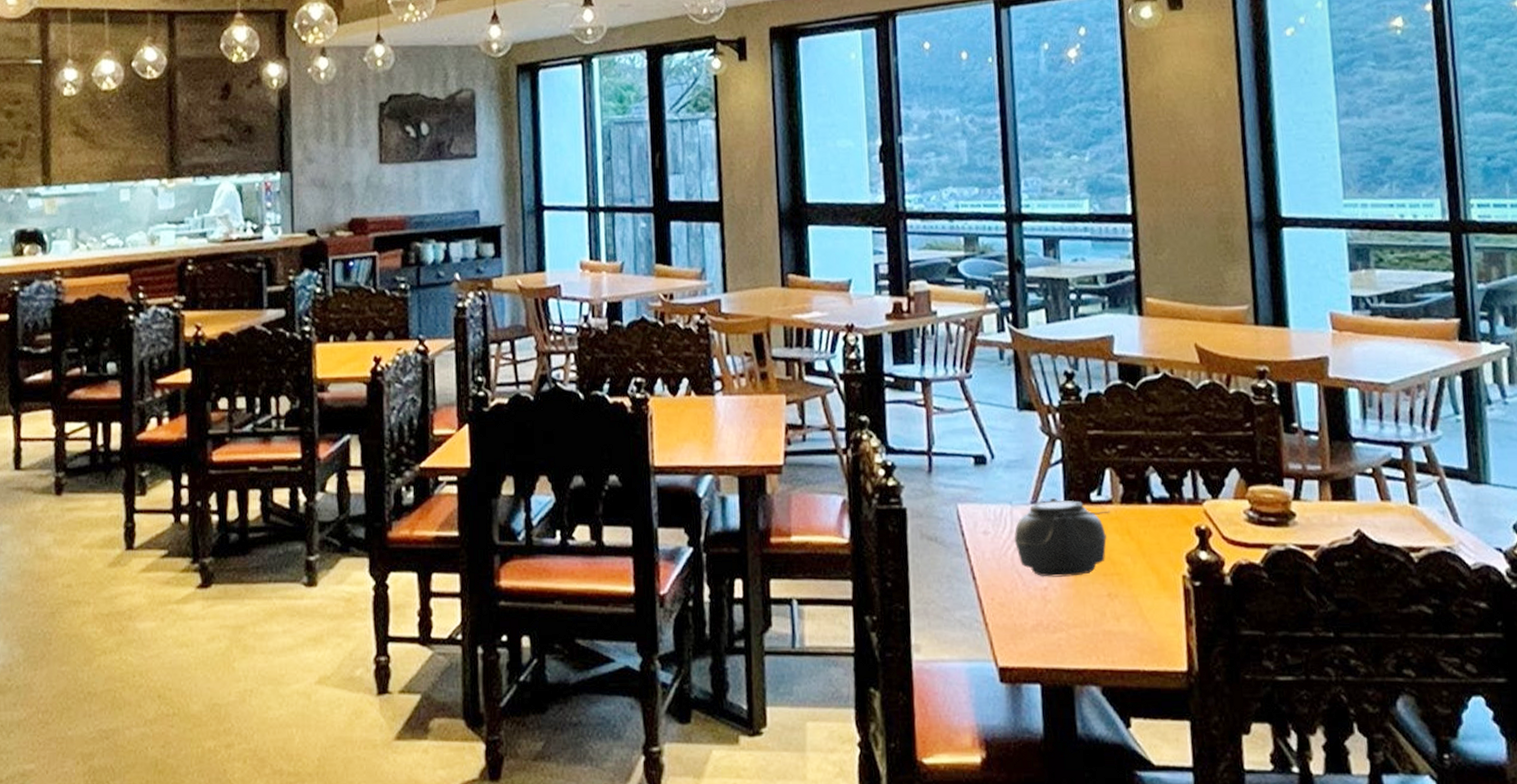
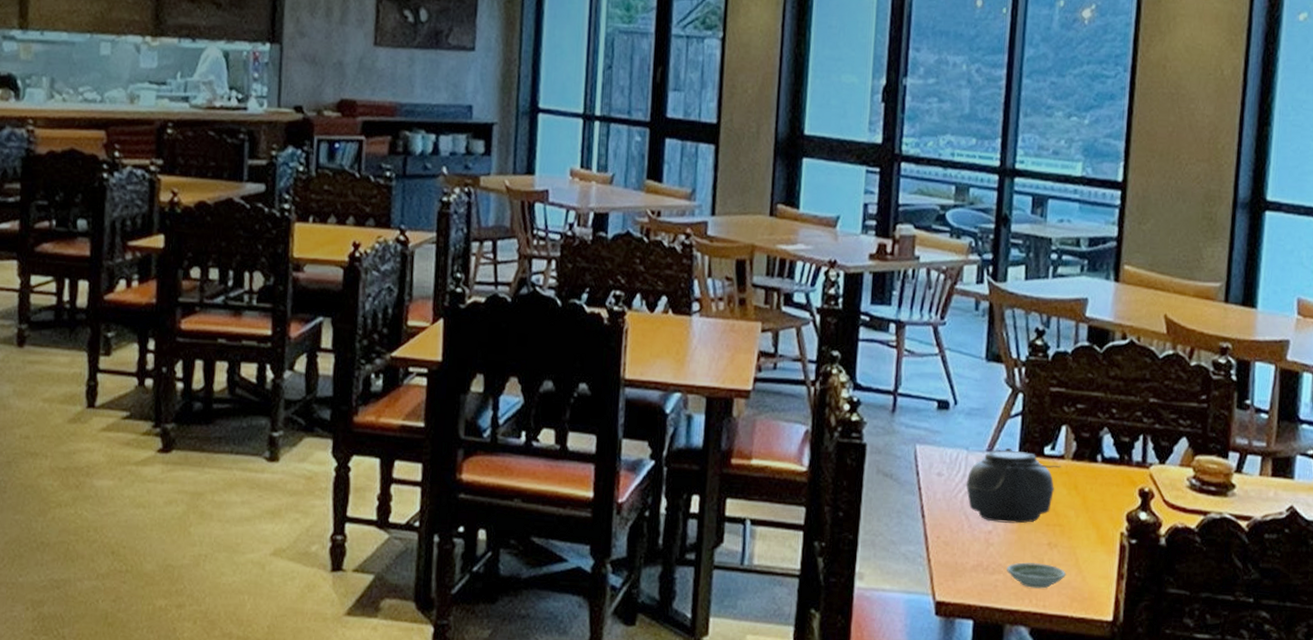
saucer: none [1068,616,1132,644] -> present [1007,562,1066,589]

